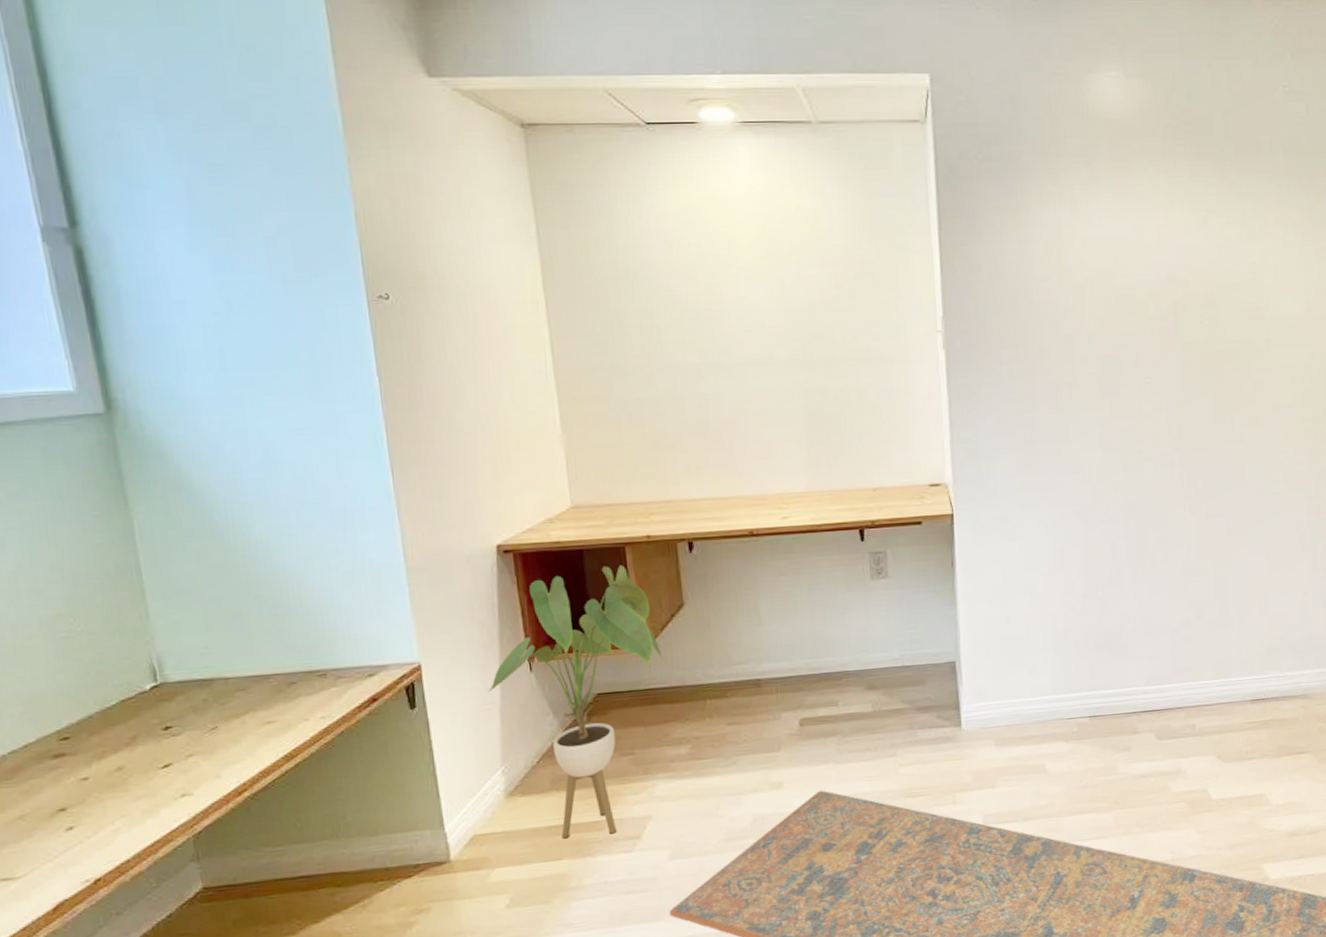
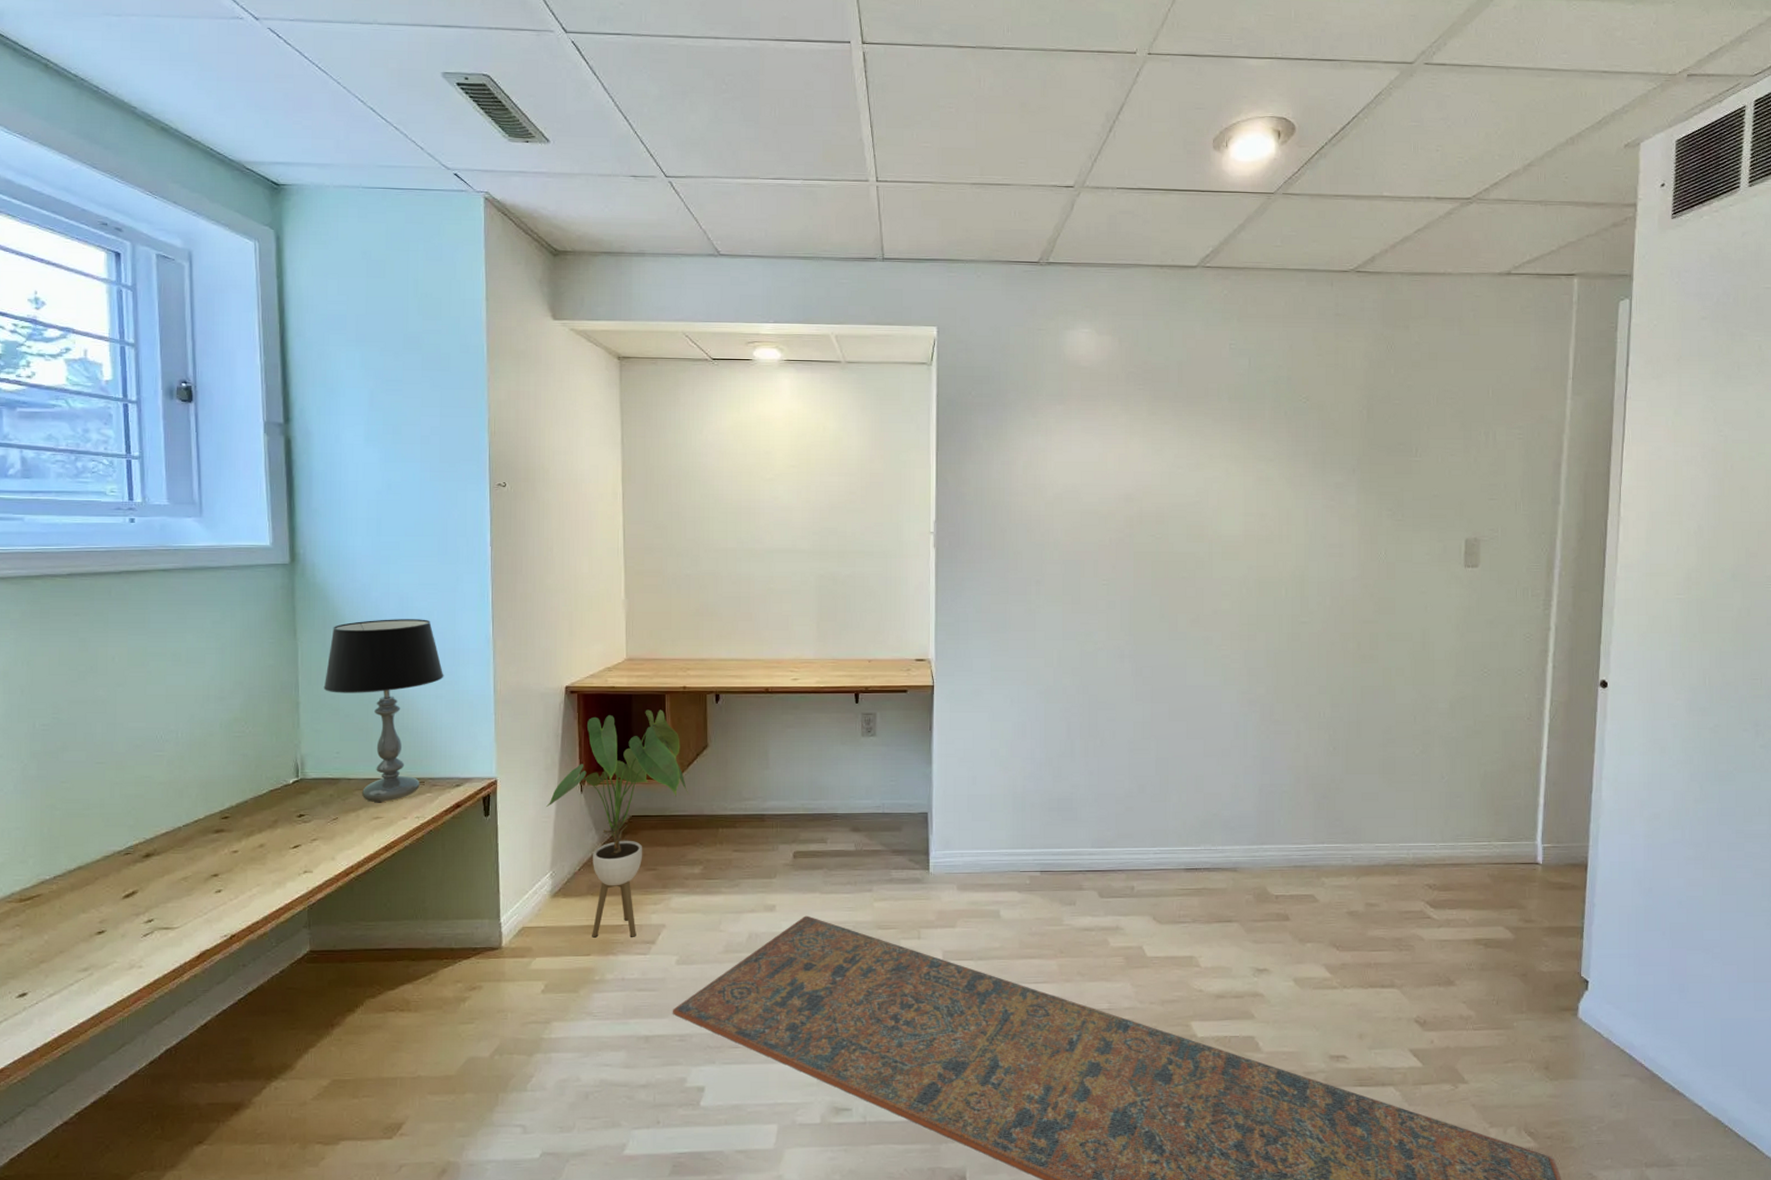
table lamp: none [174,473,336,704] -> present [323,619,444,802]

